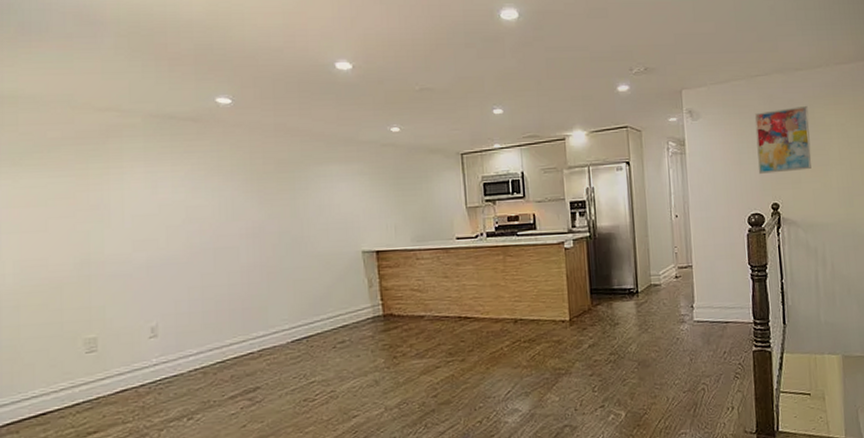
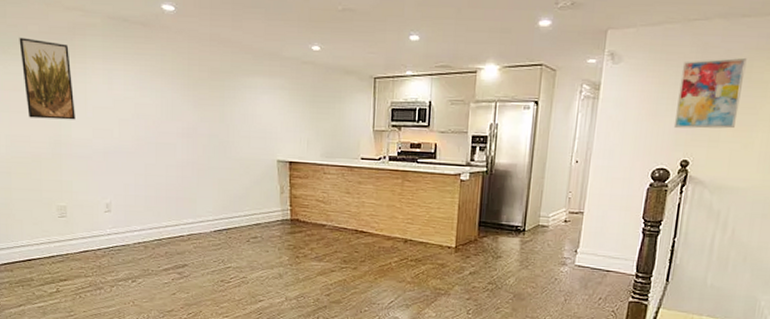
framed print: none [35,146,109,237] -> present [19,37,75,120]

